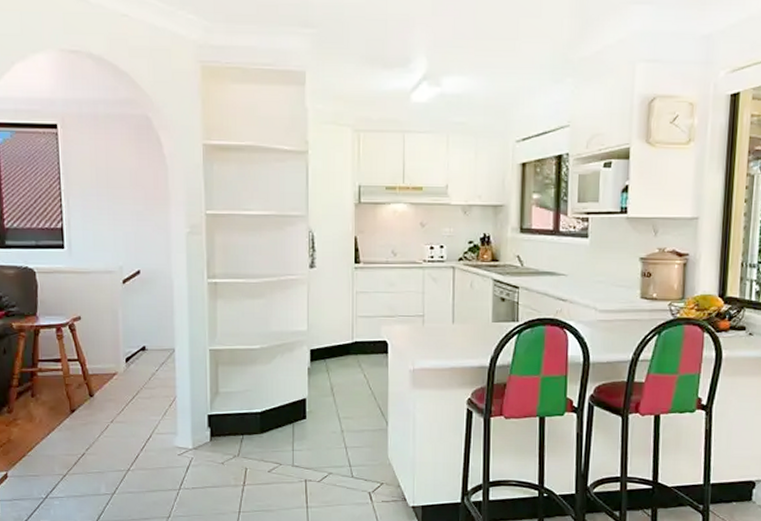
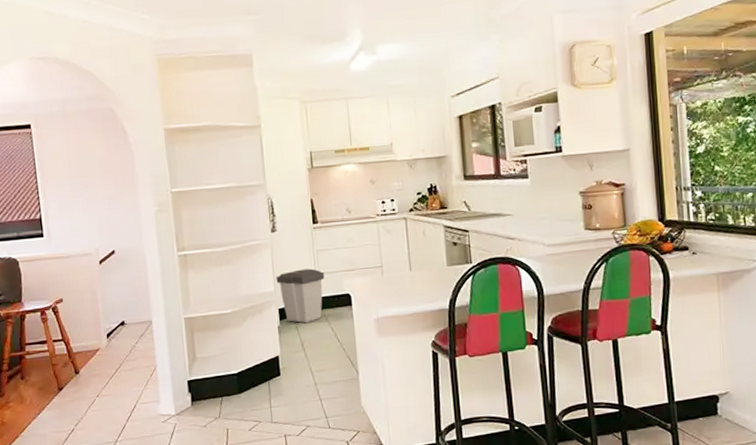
trash can: none [310,310,362,368] -> present [276,268,325,324]

